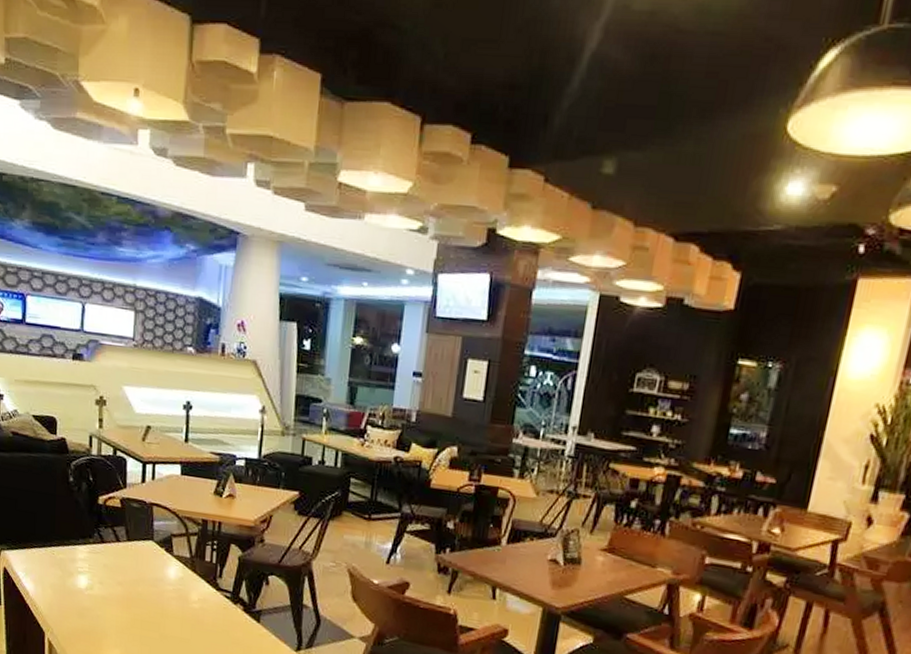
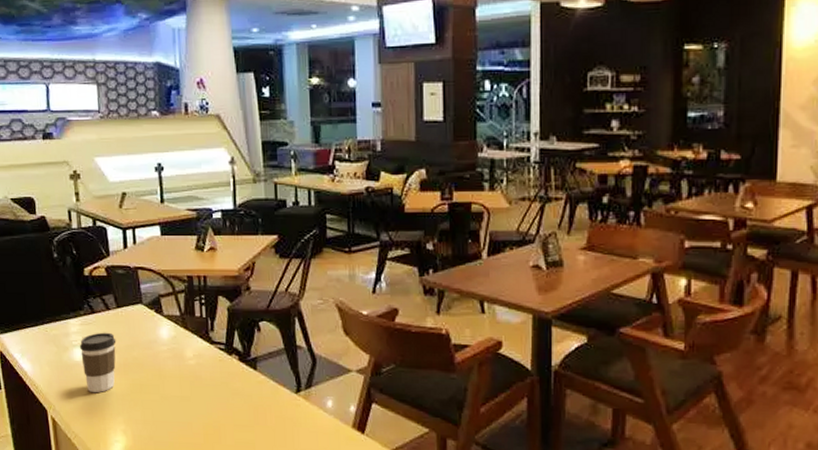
coffee cup: none [84,563,123,623] -> present [79,332,117,393]

